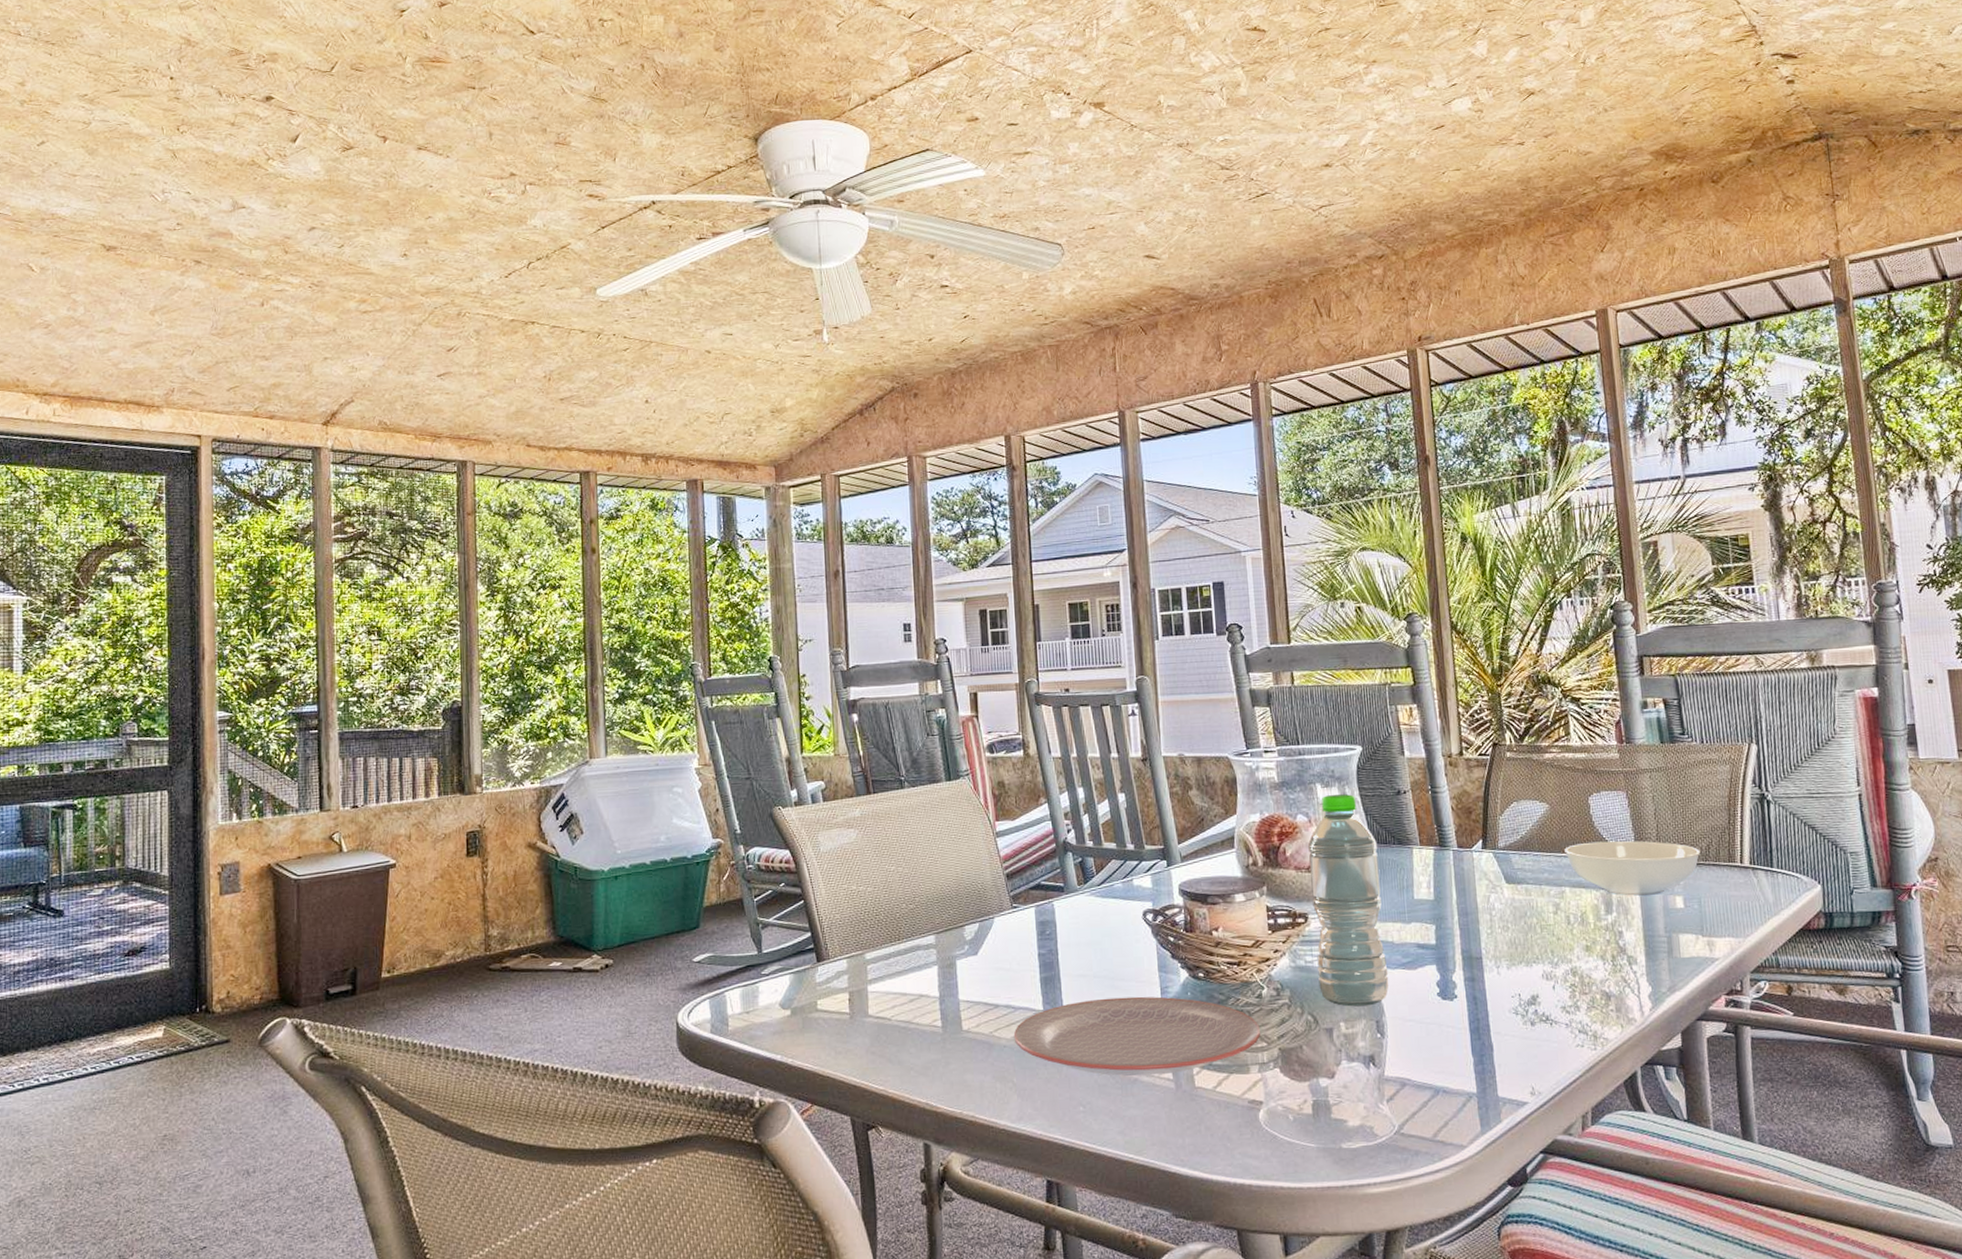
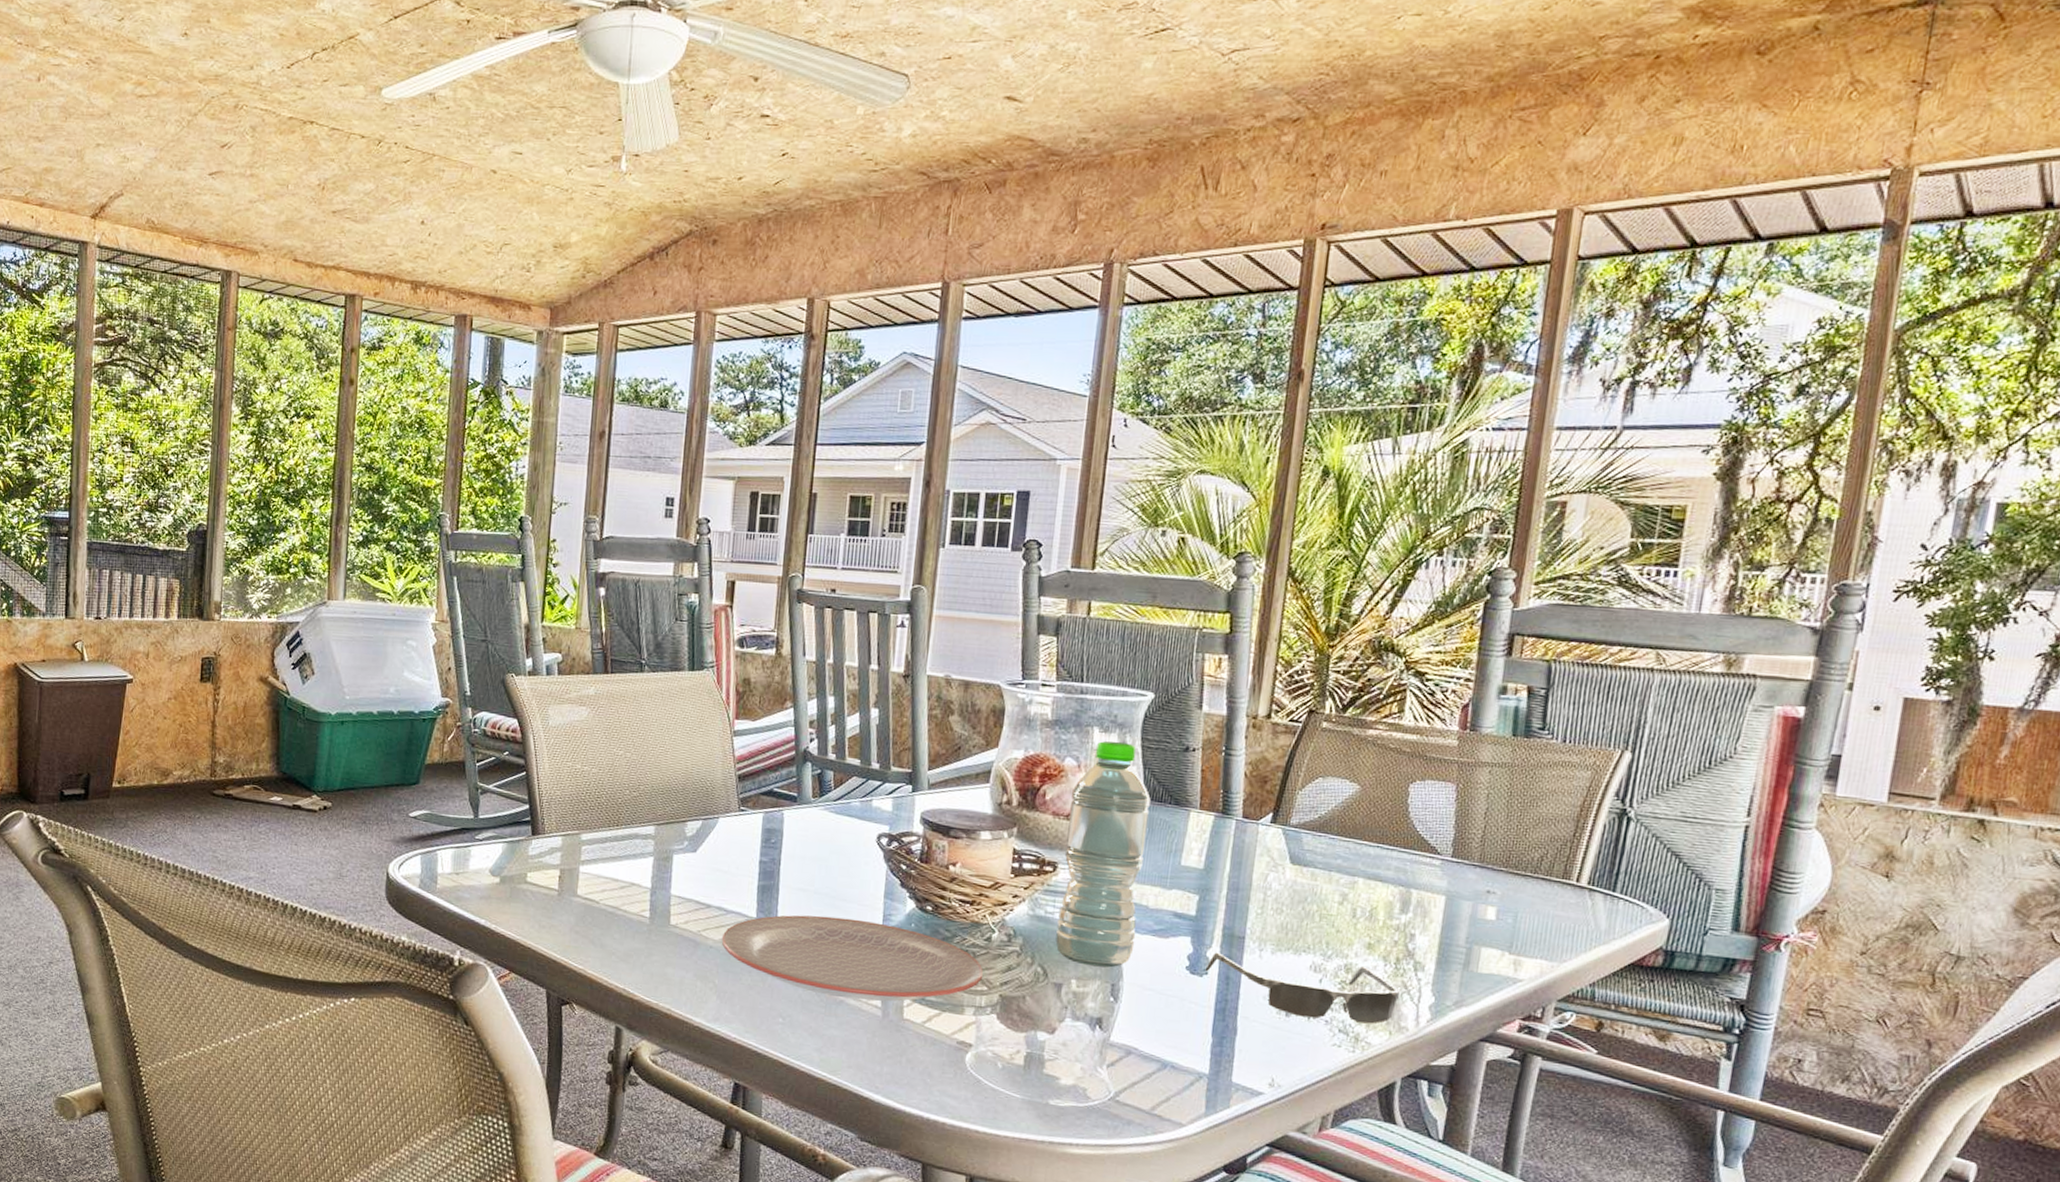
sunglasses: none [1454,967,1622,1024] -> present [1205,952,1400,1024]
bowl: present [1565,840,1701,896] -> none [1367,833,1531,901]

